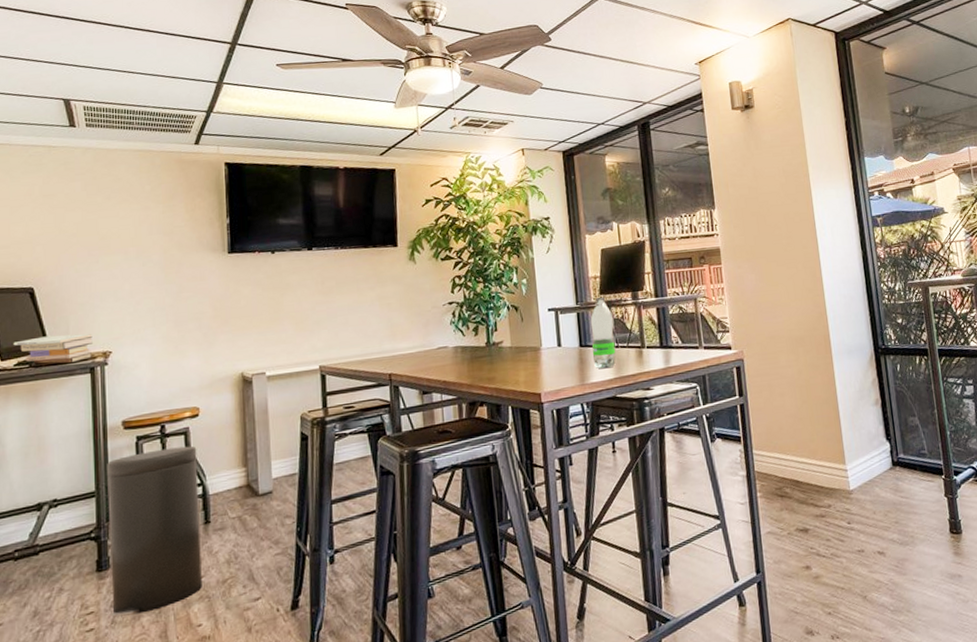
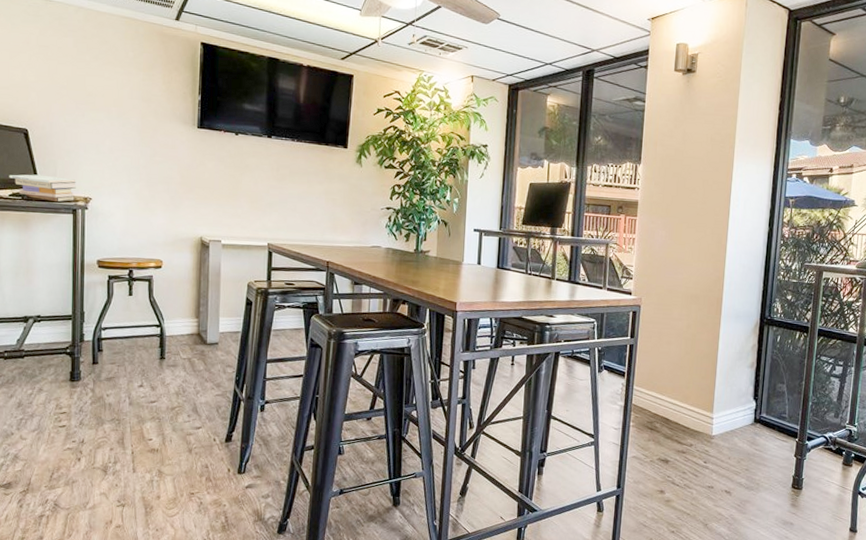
pedal bin: present [107,446,203,618] -> none [80,290,158,421]
bottle: present [590,296,616,369] -> none [506,226,531,291]

